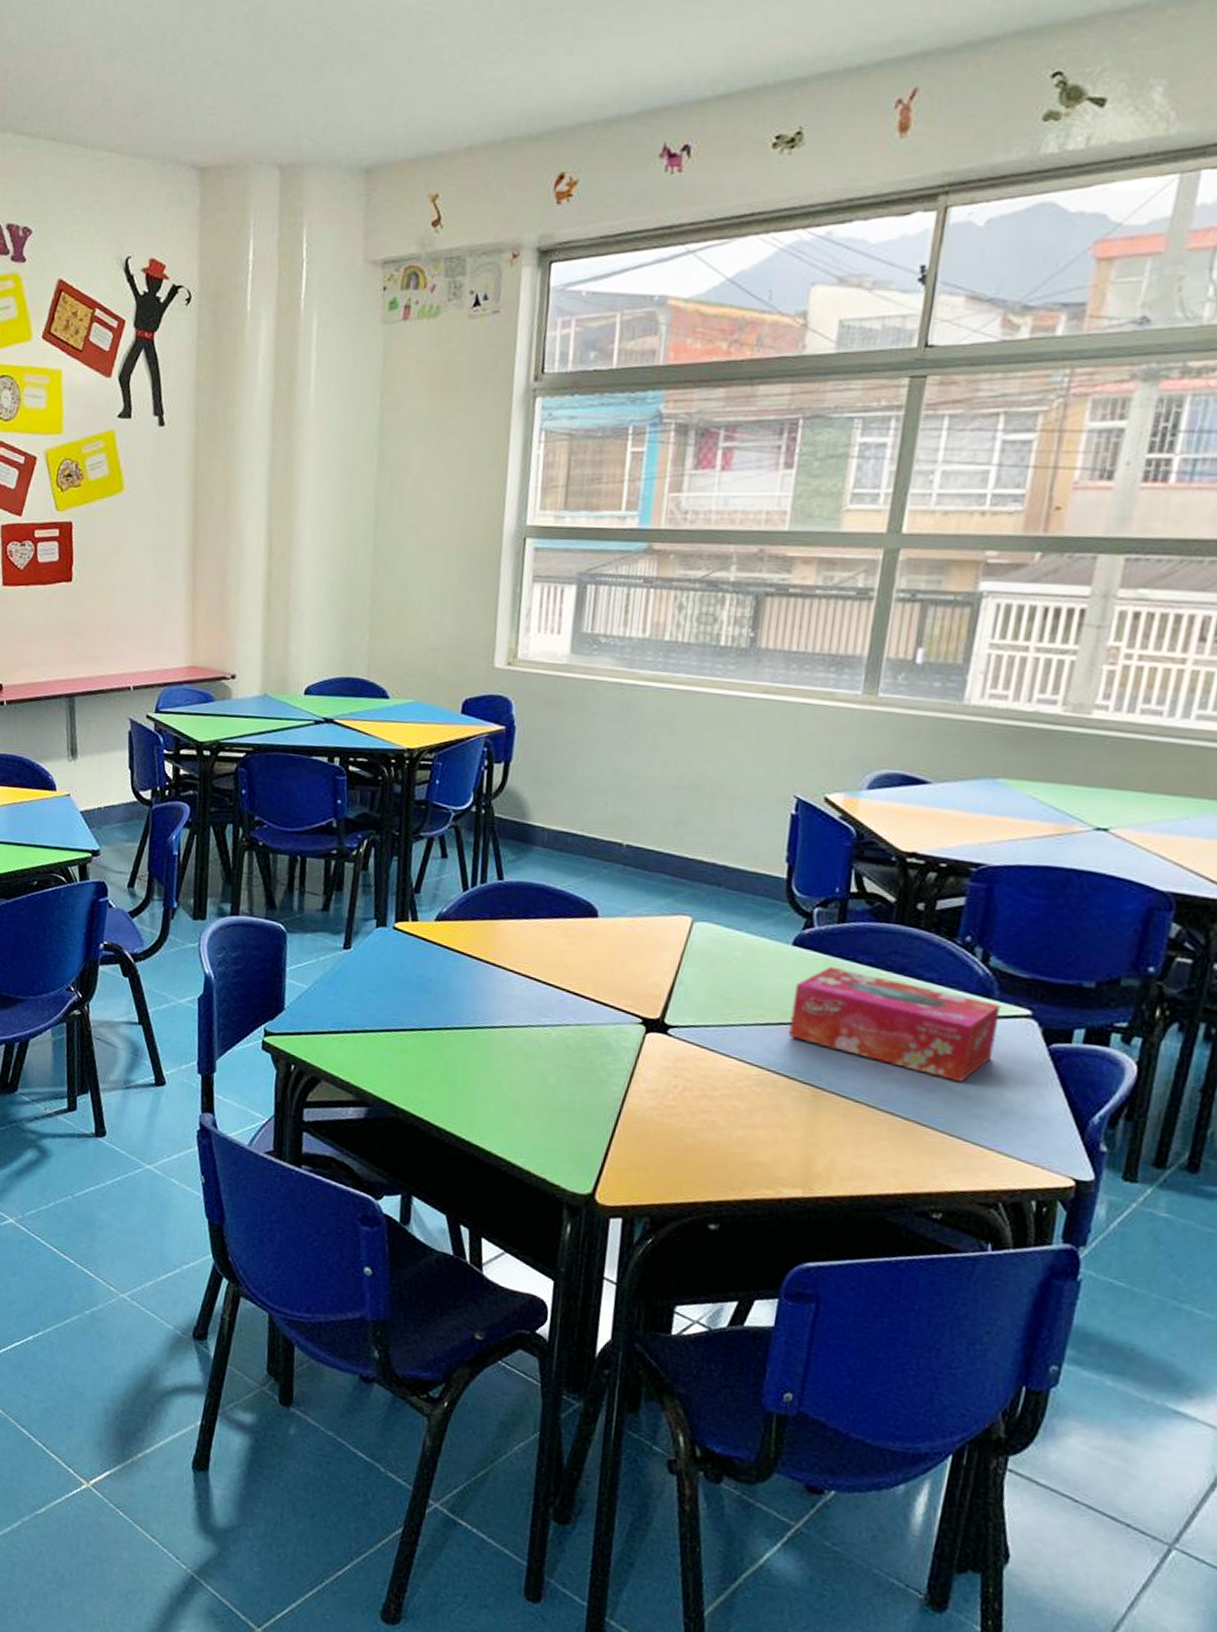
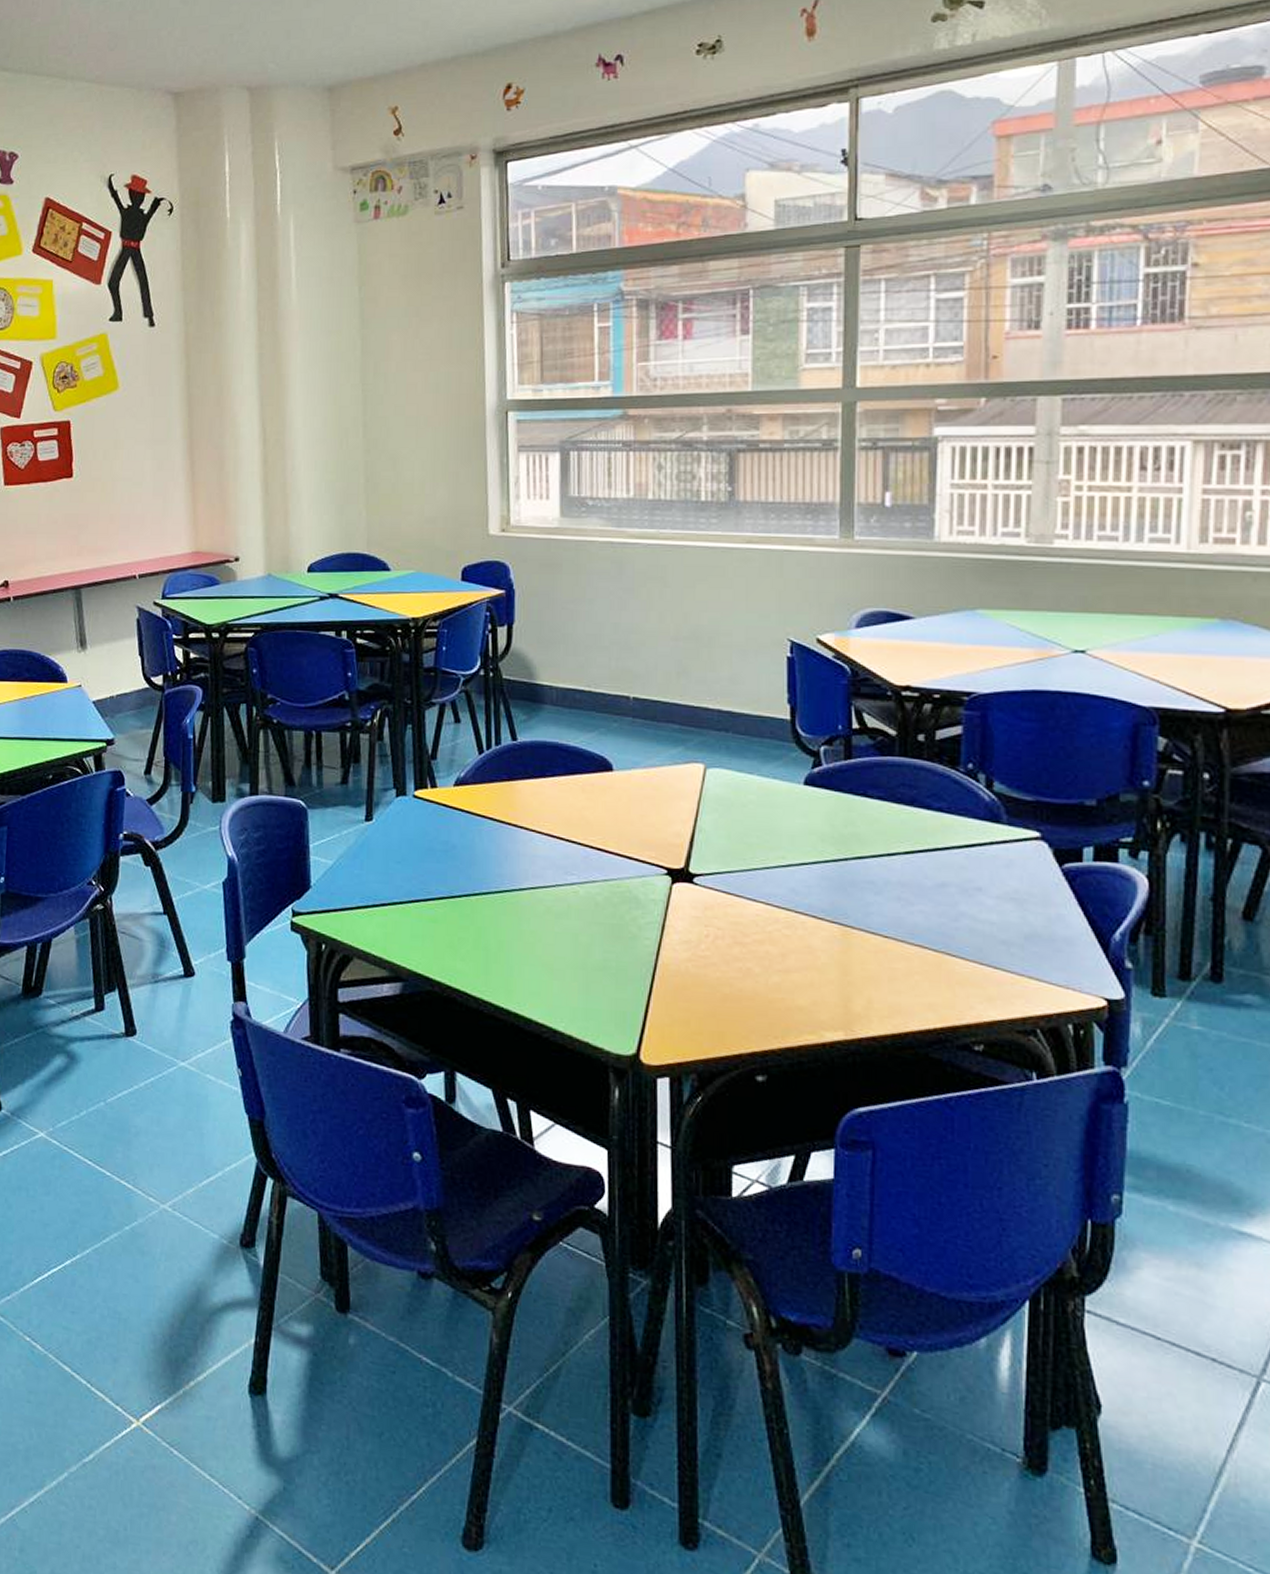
tissue box: present [789,966,1001,1082] -> none [811,803,1011,909]

